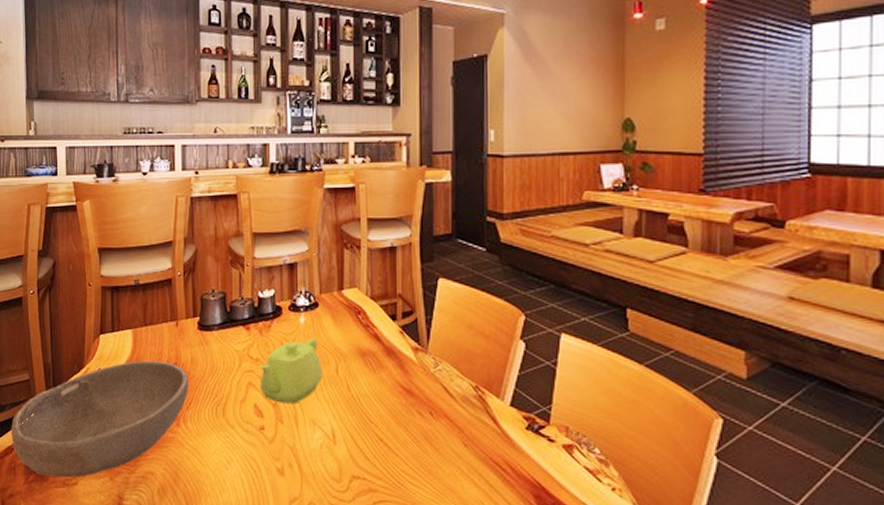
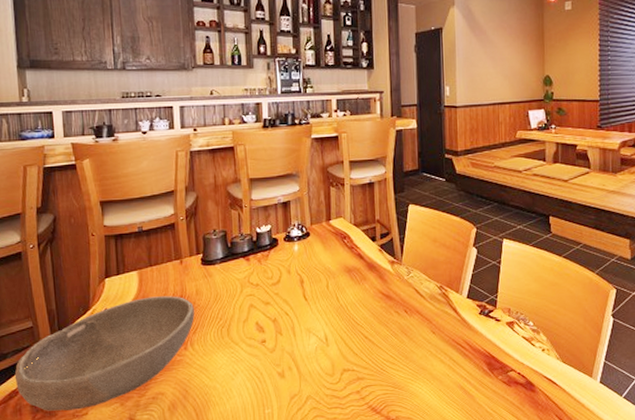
teapot: present [259,337,323,404] -> none [259,261,315,319]

